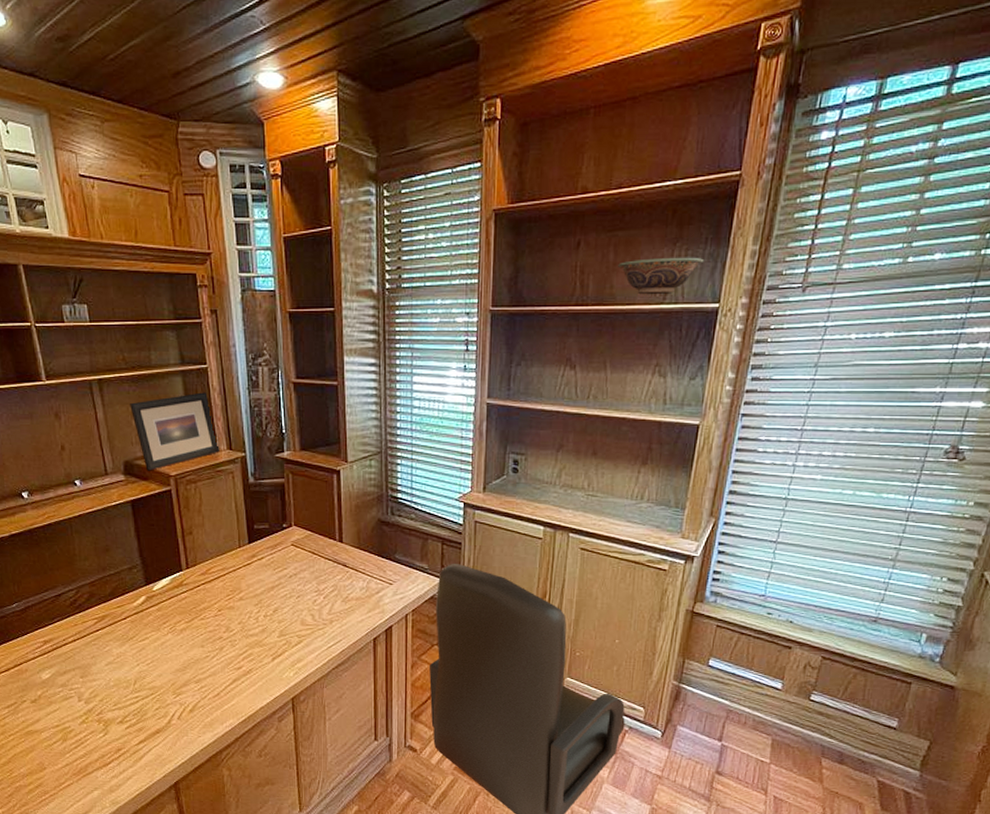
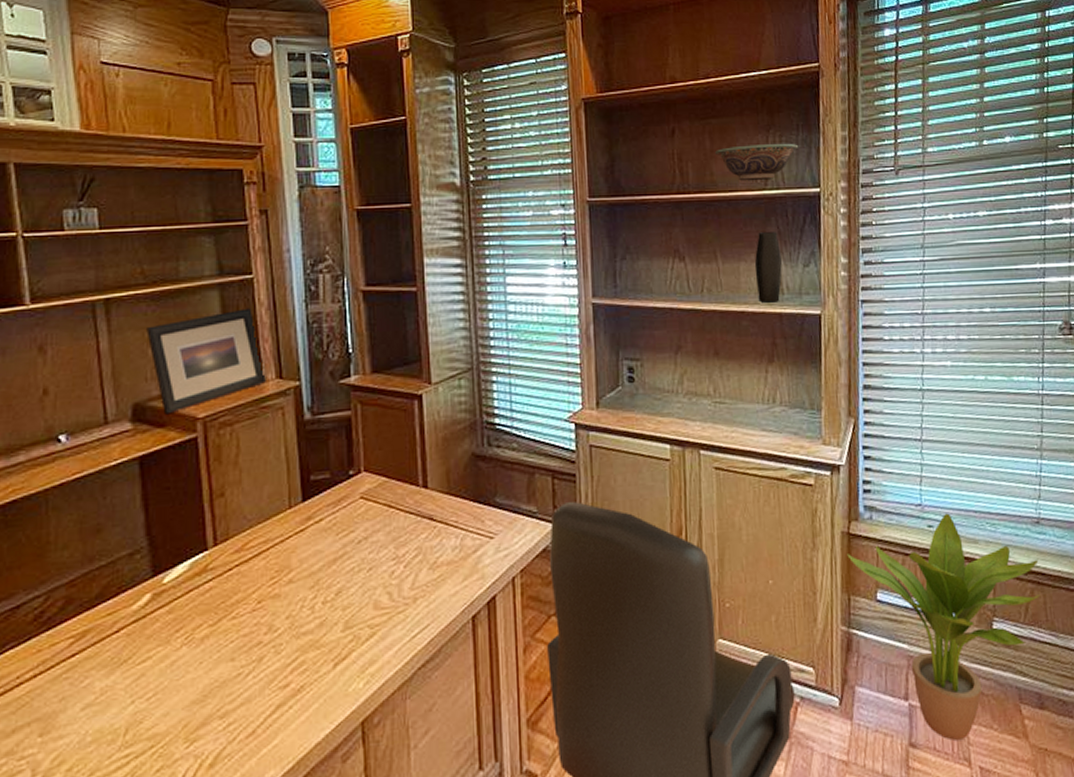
vase: none [640,345,670,411] -> present [754,232,782,303]
potted plant: none [688,605,868,775] -> present [847,513,1040,741]

